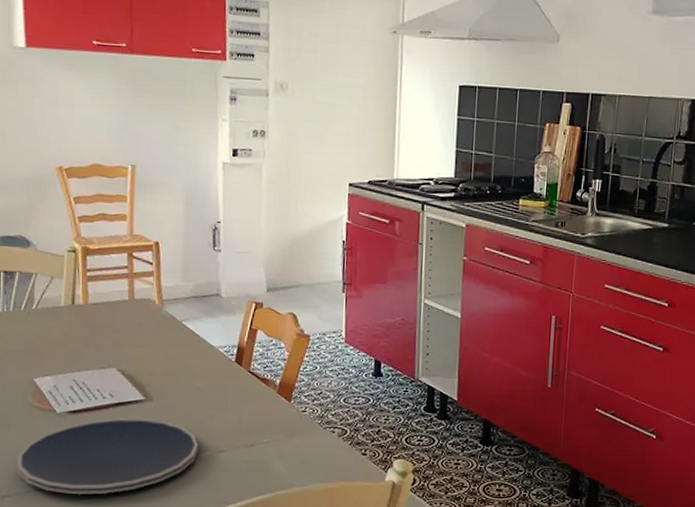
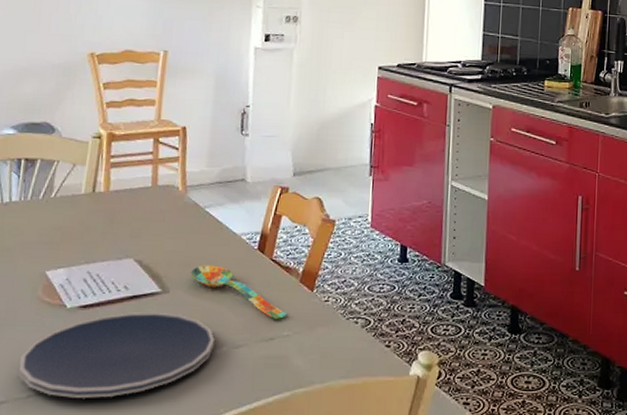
spoon: none [171,375,266,428] -> present [190,265,287,320]

